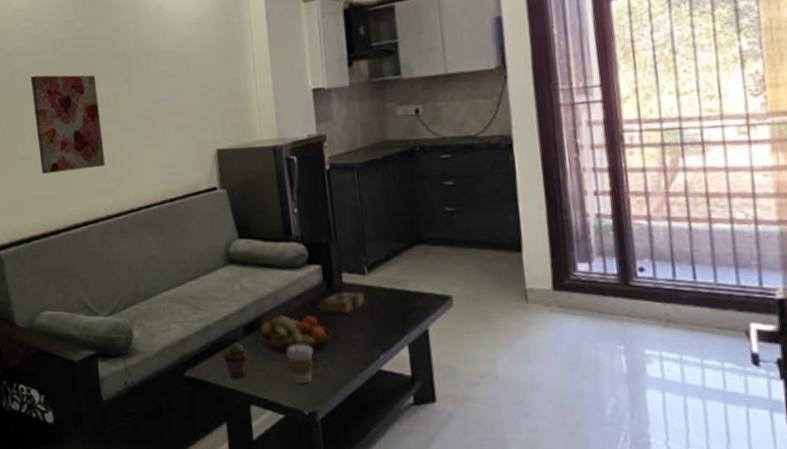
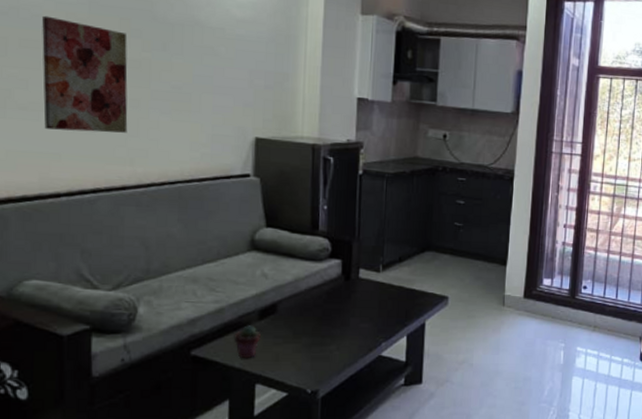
fruit bowl: present [260,315,333,356] -> none [274,302,343,340]
coffee cup: present [287,344,313,384] -> none [298,330,323,366]
book: present [318,292,366,314] -> none [334,285,377,305]

